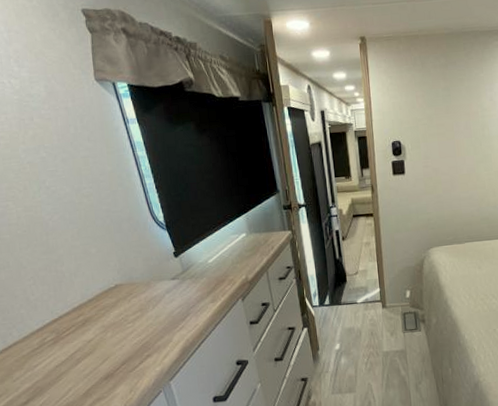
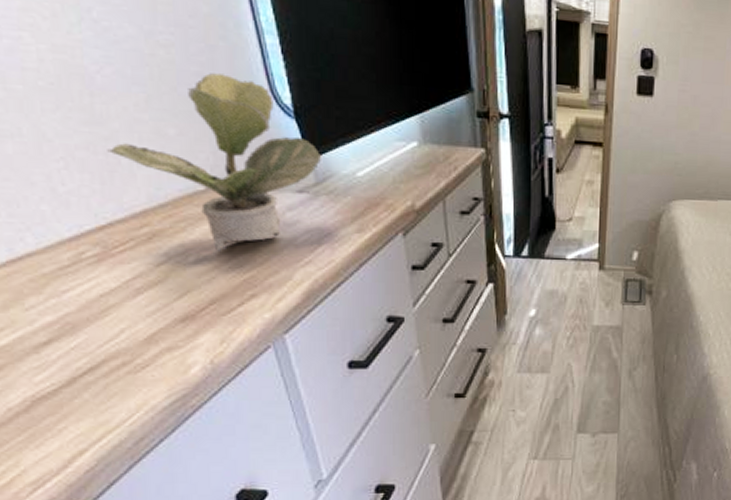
potted plant: none [57,208,185,328] -> present [107,73,321,253]

